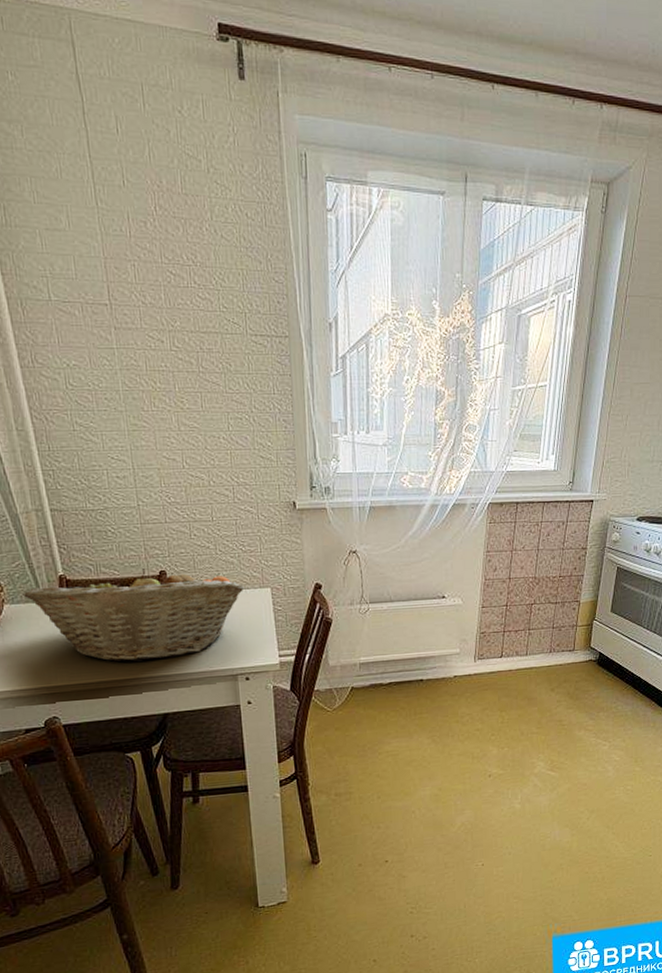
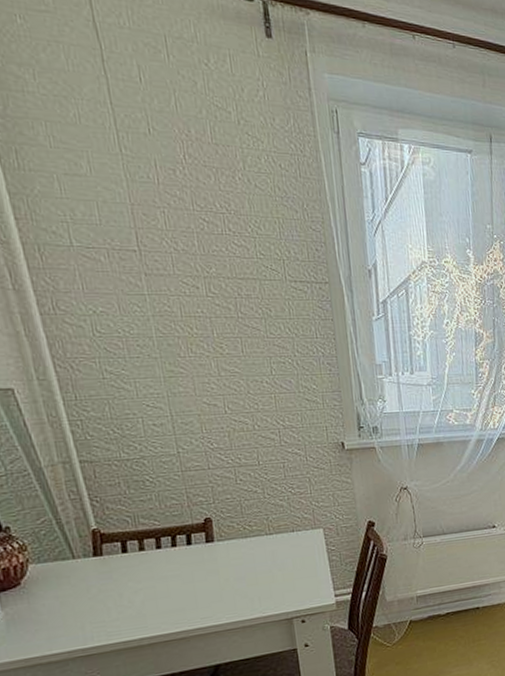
fruit basket: present [24,567,244,663] -> none [51,516,296,616]

